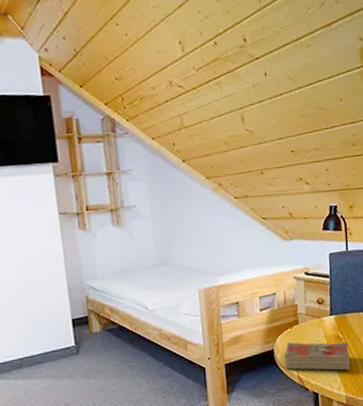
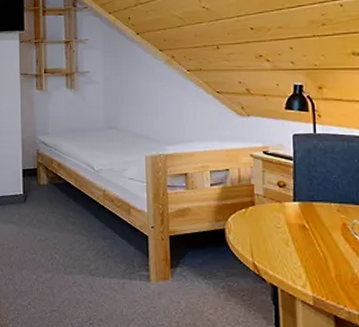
book: present [284,341,350,371] -> none [236,223,318,267]

